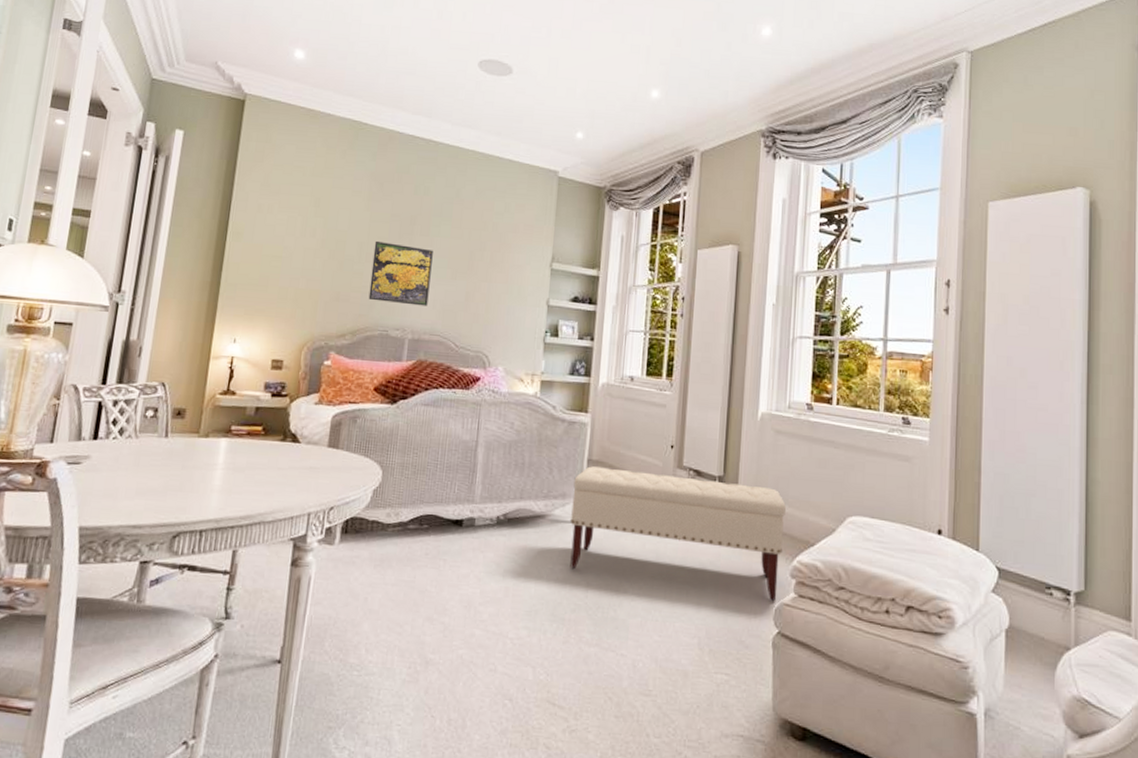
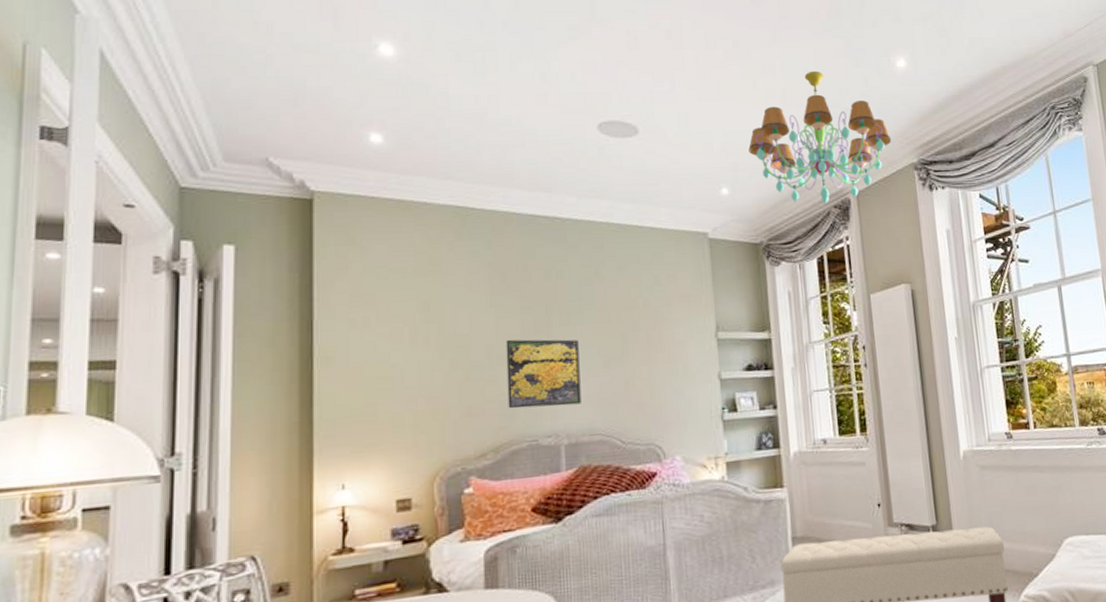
chandelier: none [607,31,744,159] -> present [748,71,892,204]

